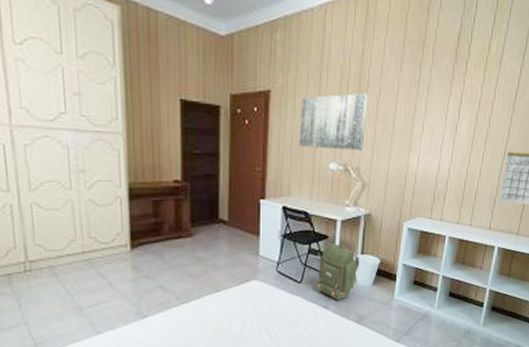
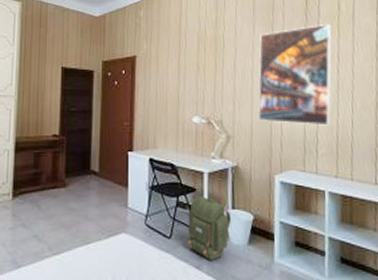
wall art: present [299,92,368,150] -> none [163,53,225,104]
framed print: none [395,65,479,175] -> present [258,23,332,126]

